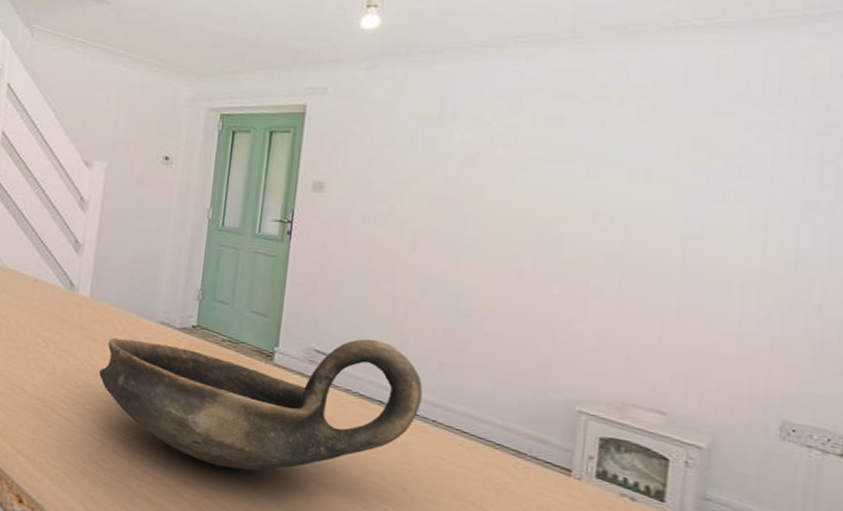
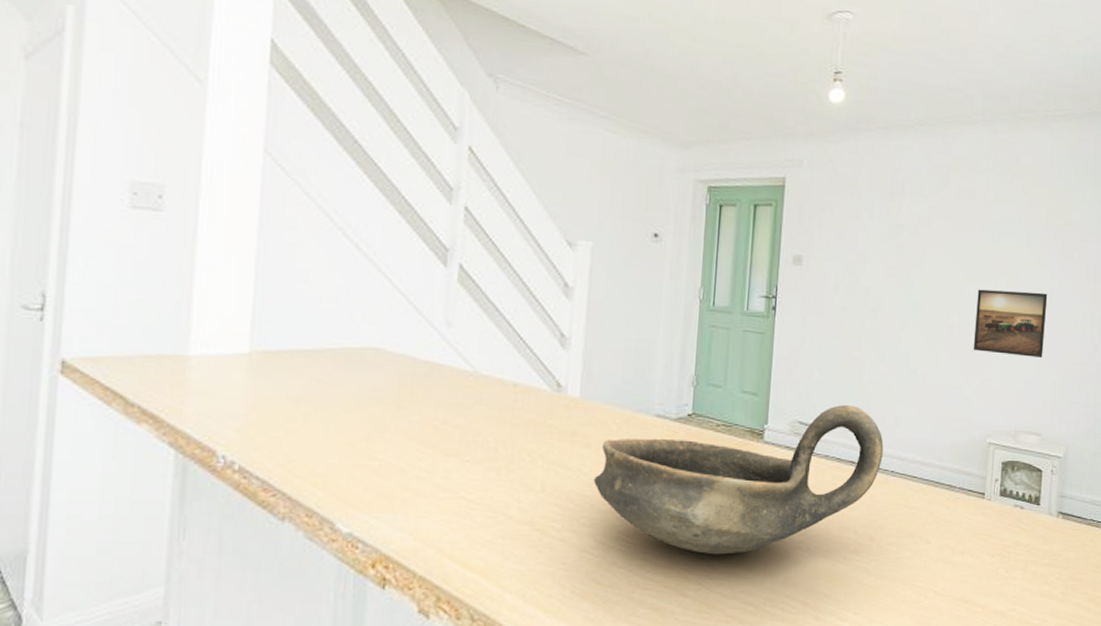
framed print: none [554,229,680,319] -> present [973,289,1048,357]

